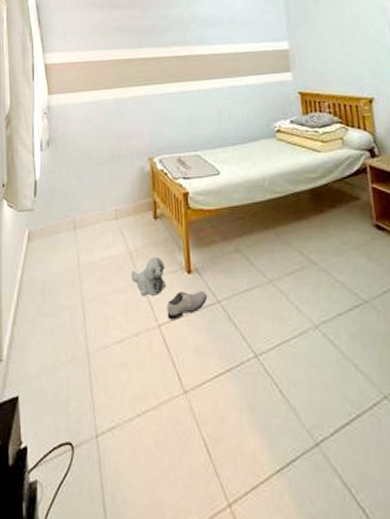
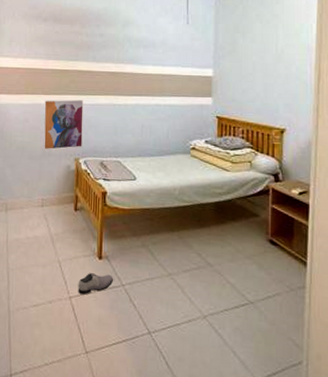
wall art: none [107,90,157,152] -> present [43,99,84,150]
plush toy: present [130,256,167,297] -> none [50,241,80,274]

